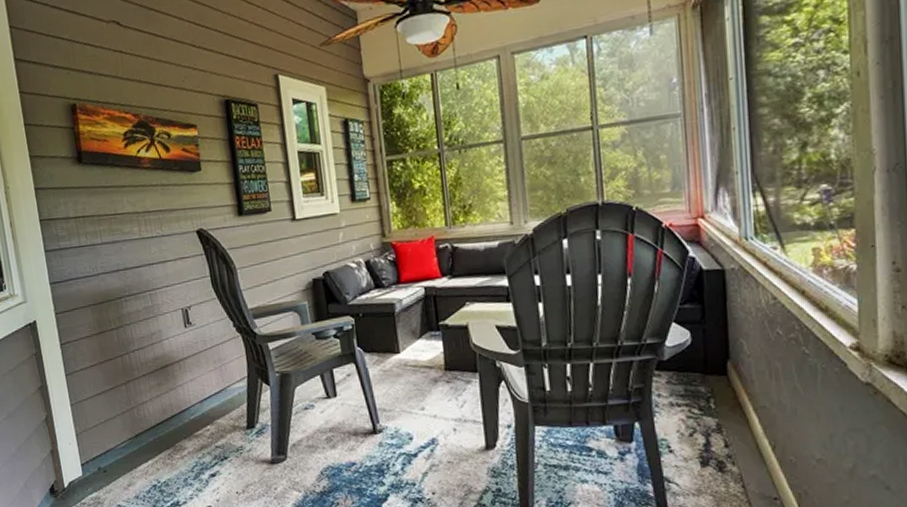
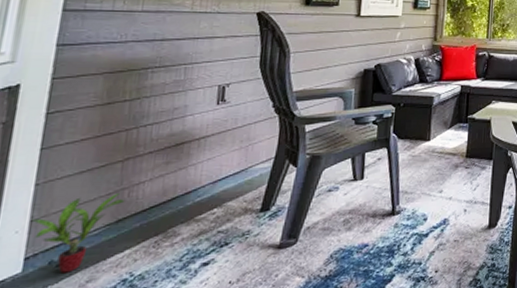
potted plant: none [77,412,137,478] -> present [32,193,125,273]

